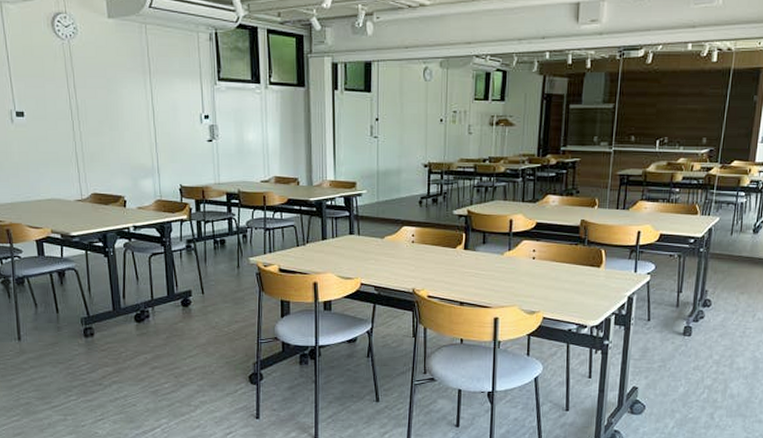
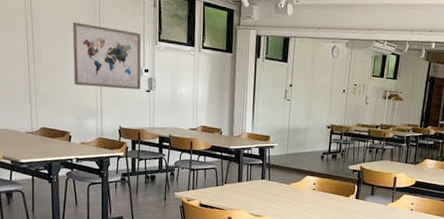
wall art: none [118,68,201,141] -> present [72,22,142,90]

